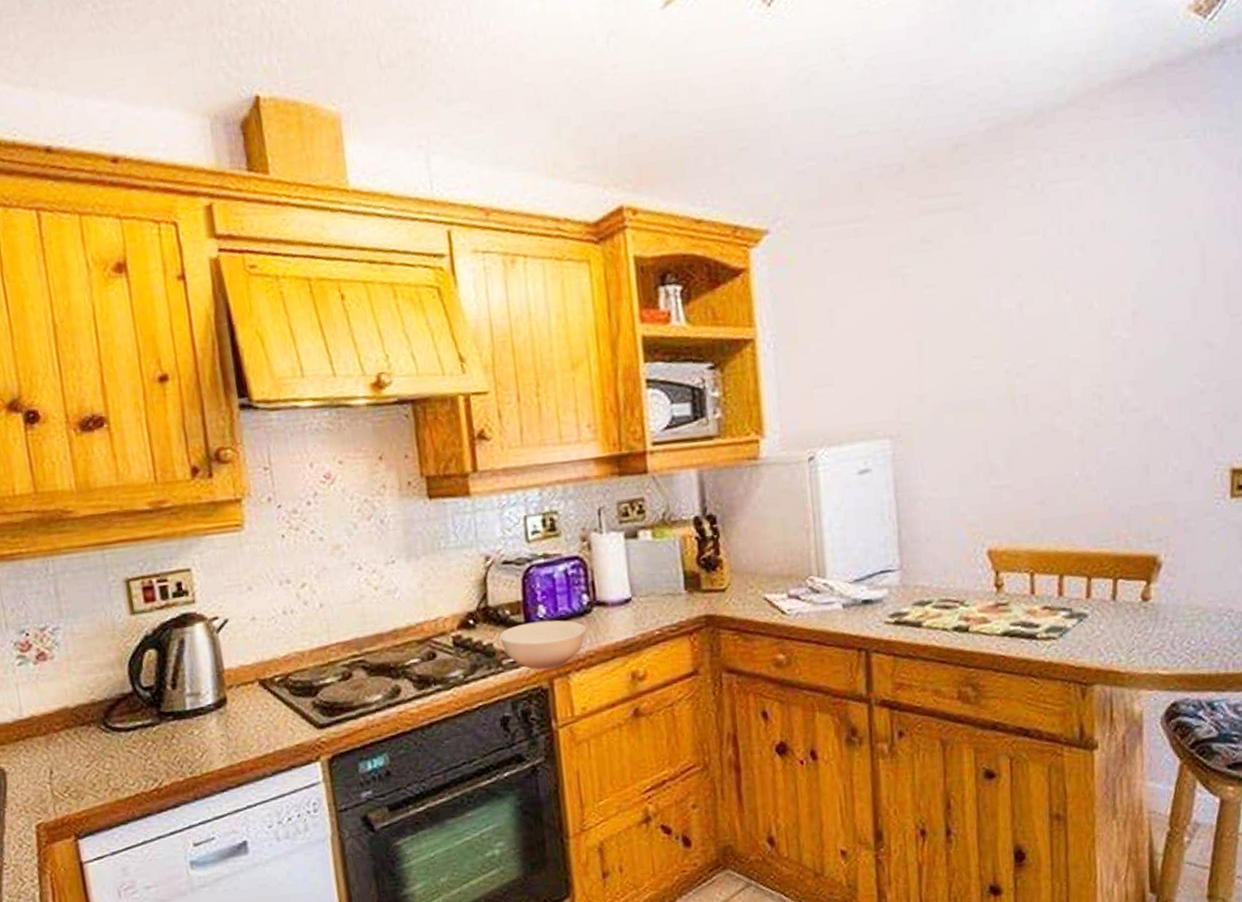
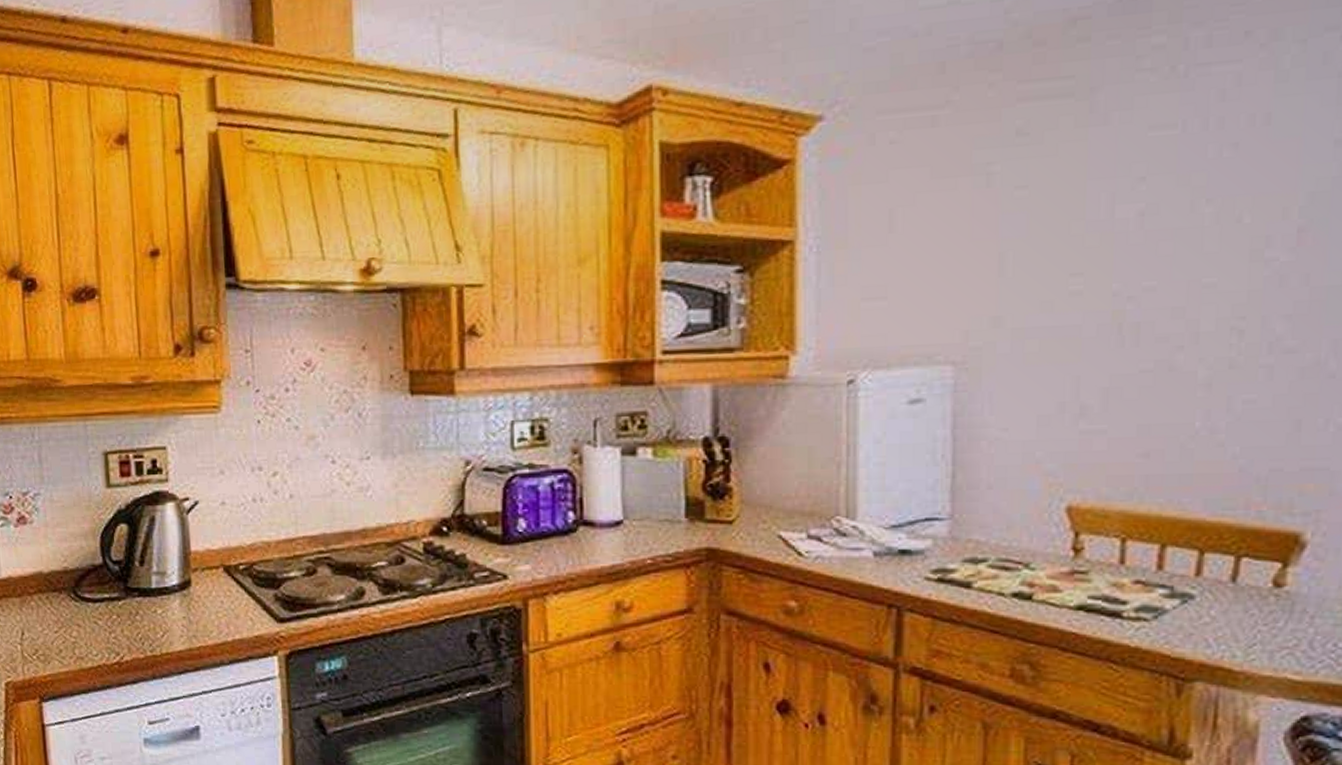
bowl: present [499,620,587,670] -> none [473,536,570,588]

